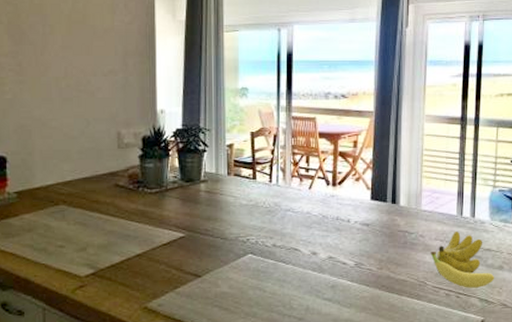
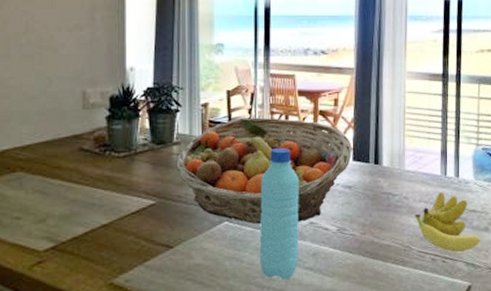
fruit basket: none [203,158,370,258] -> present [176,117,352,225]
water bottle: none [281,186,319,309] -> present [259,147,299,279]

